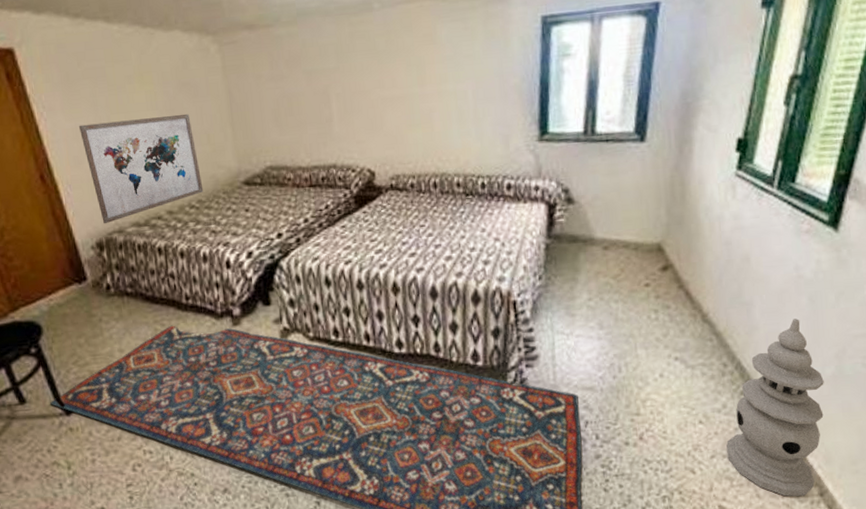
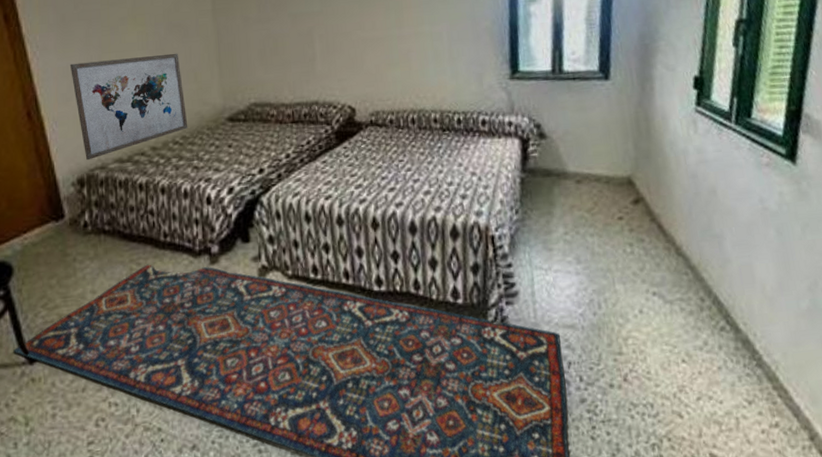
lantern: present [726,318,824,497] -> none [711,251,804,442]

